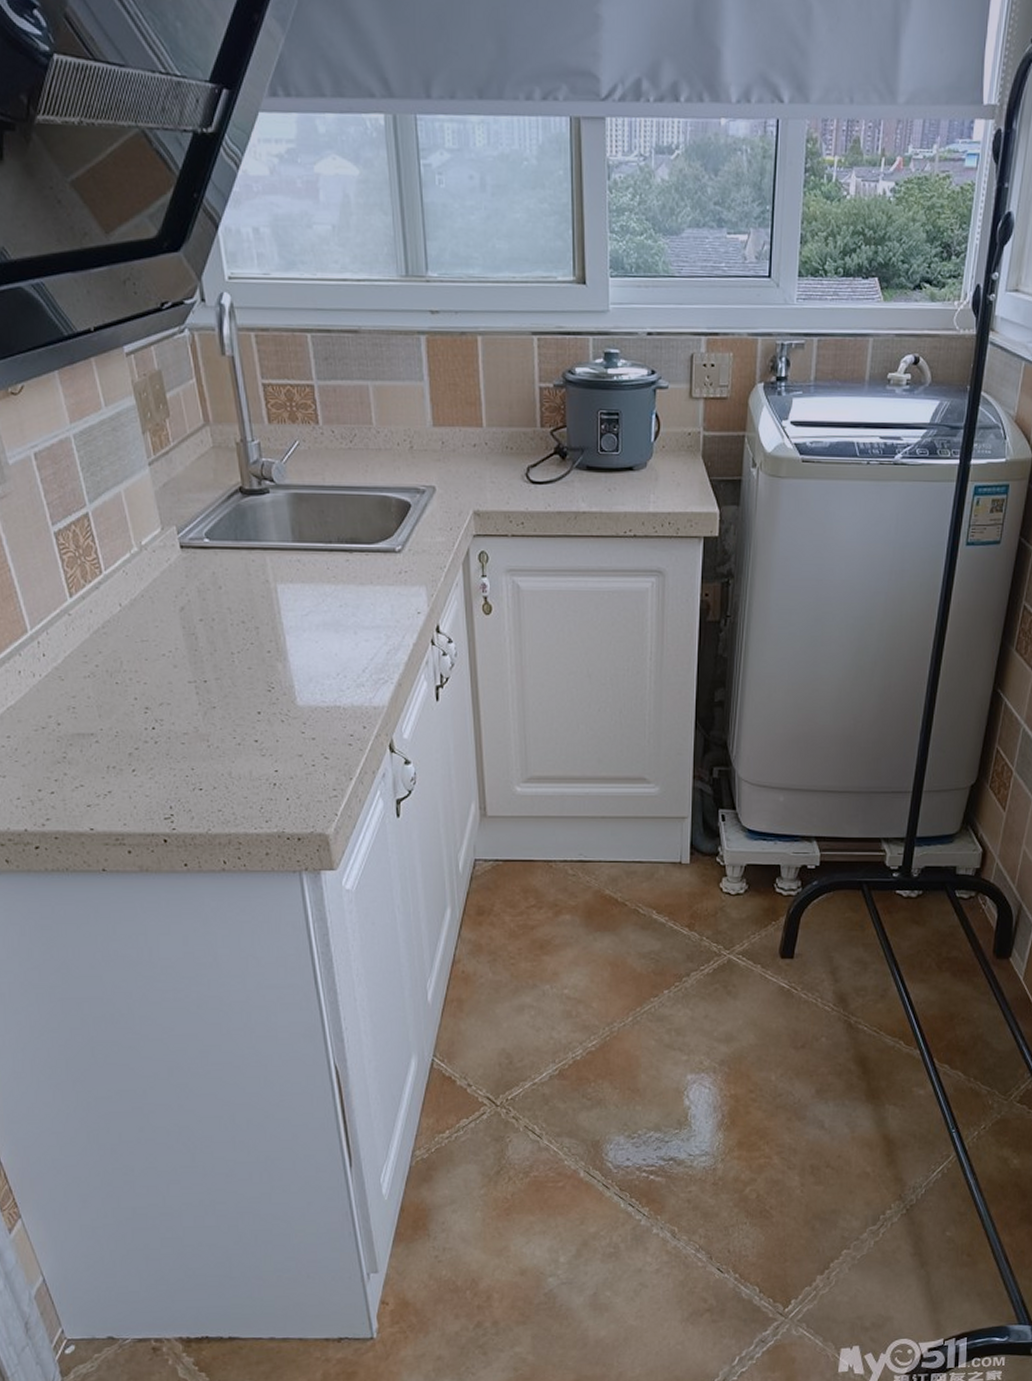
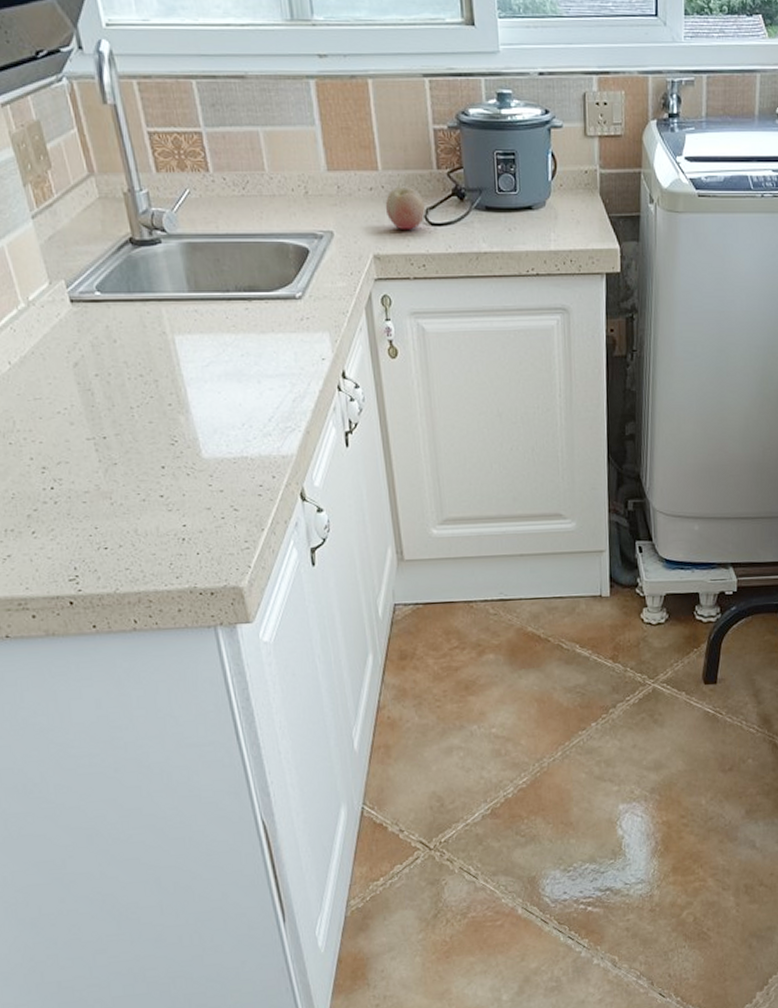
fruit: none [487,443,526,488] -> present [385,186,425,231]

